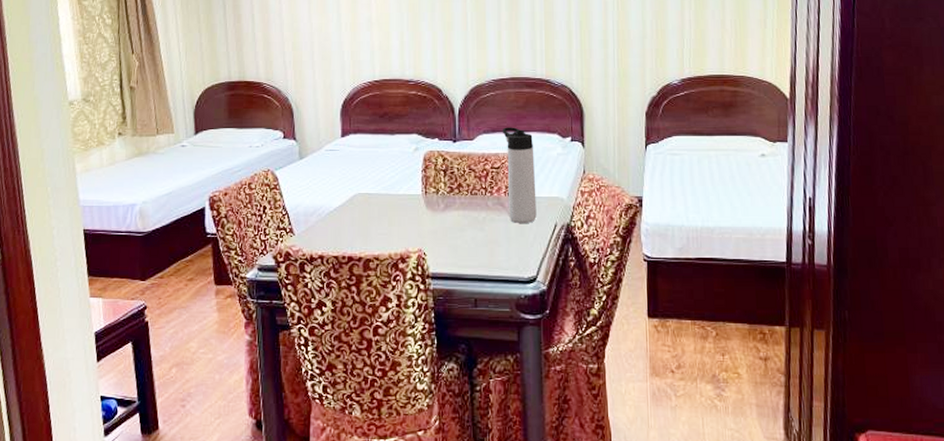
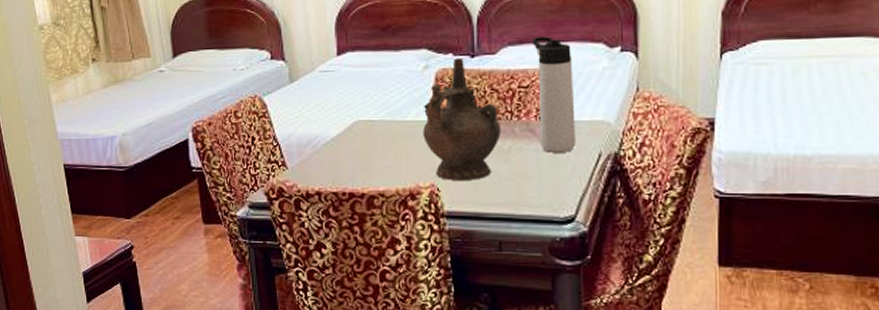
ceremonial vessel: none [413,142,478,246] -> present [423,57,502,180]

